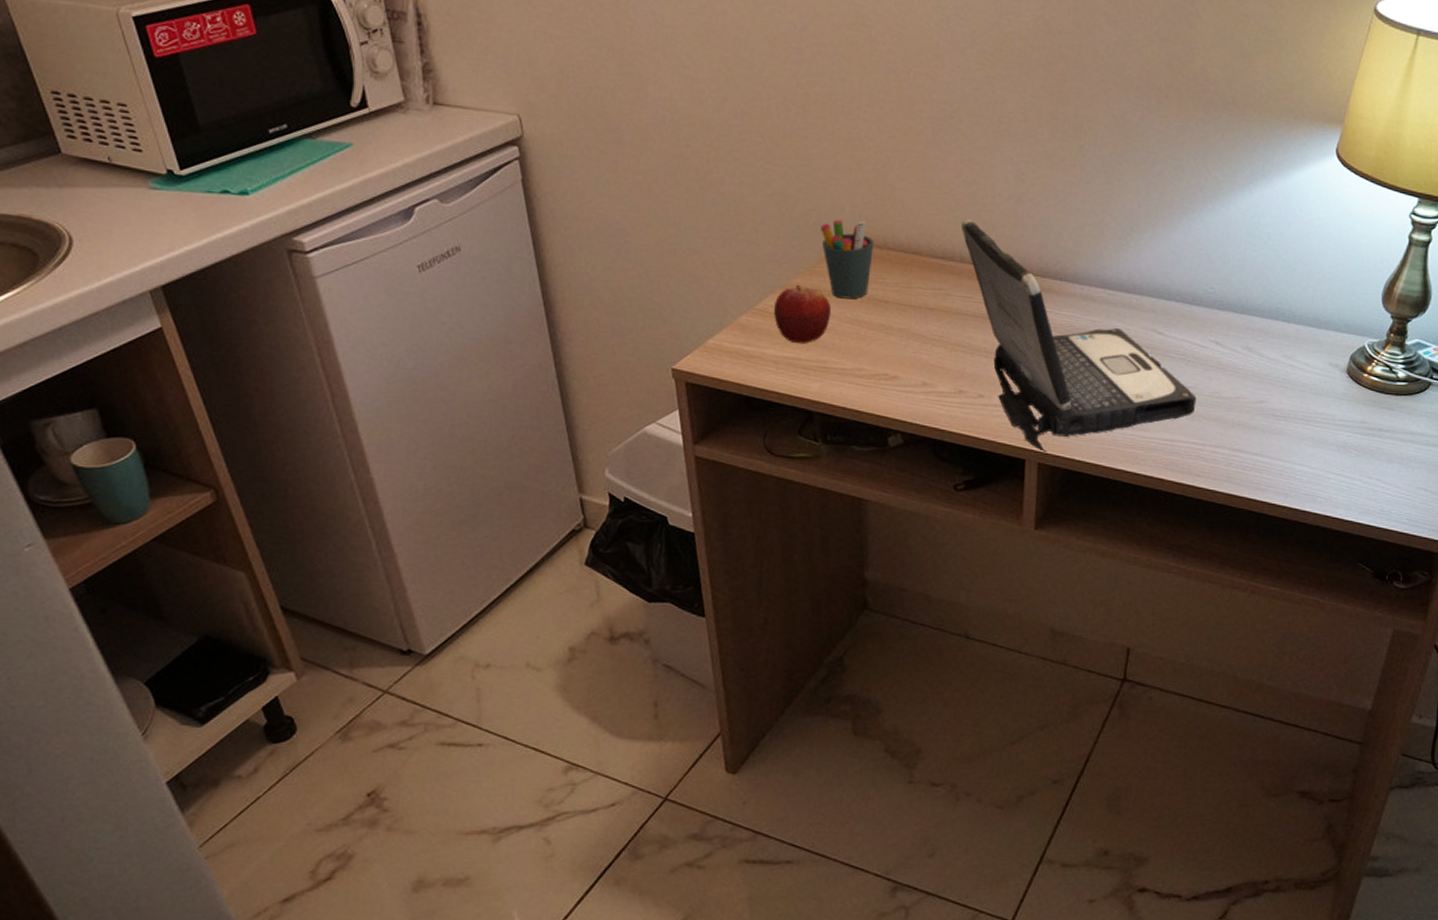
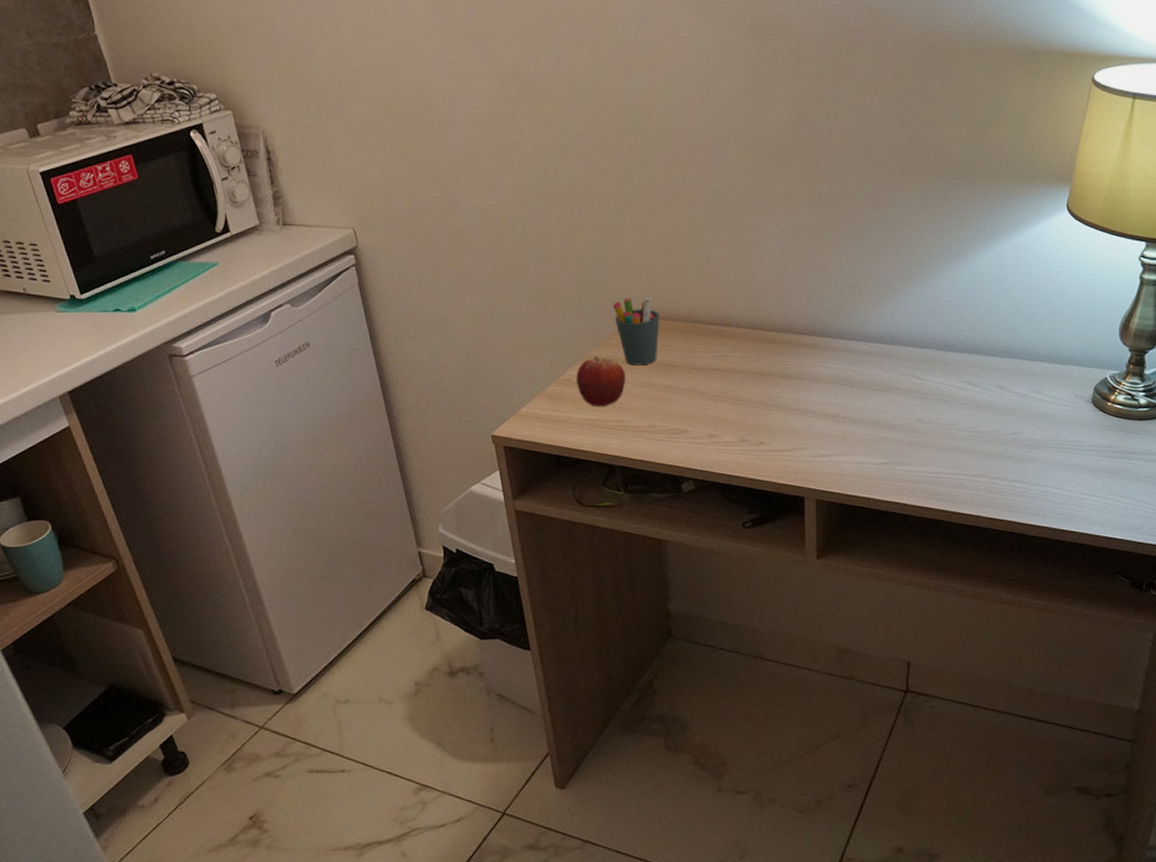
laptop: present [960,219,1197,452] -> none [734,289,955,489]

